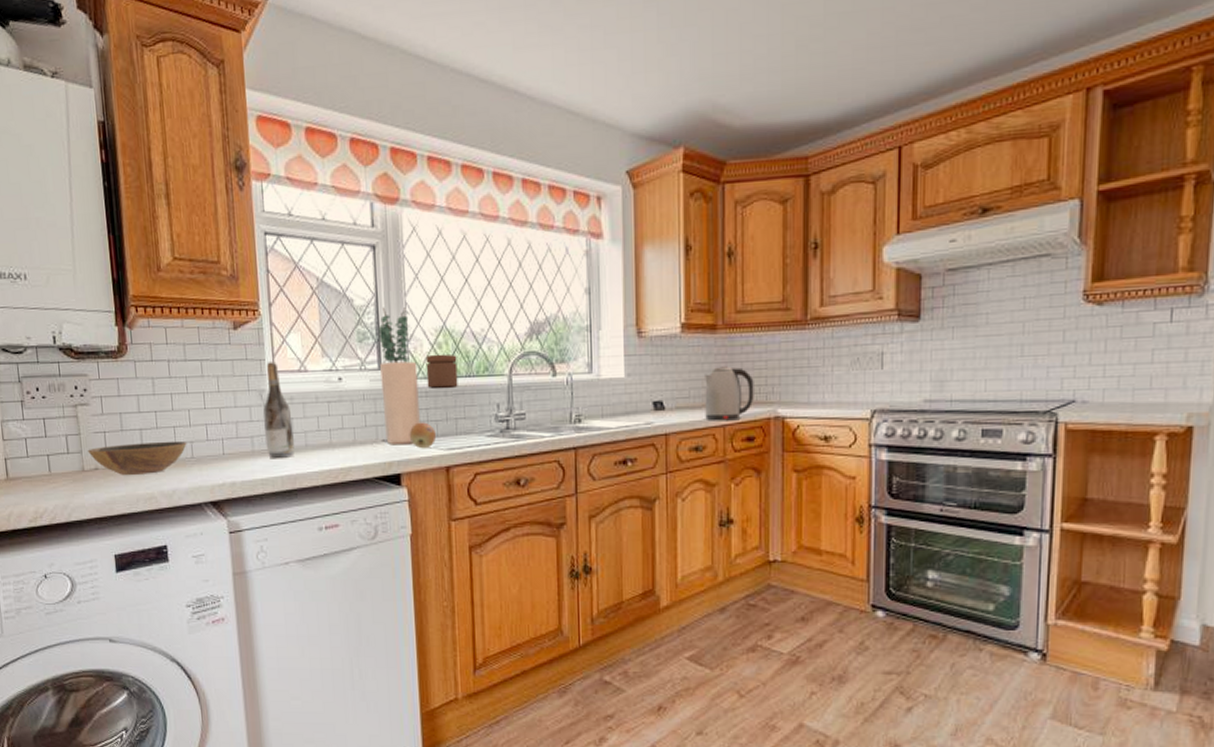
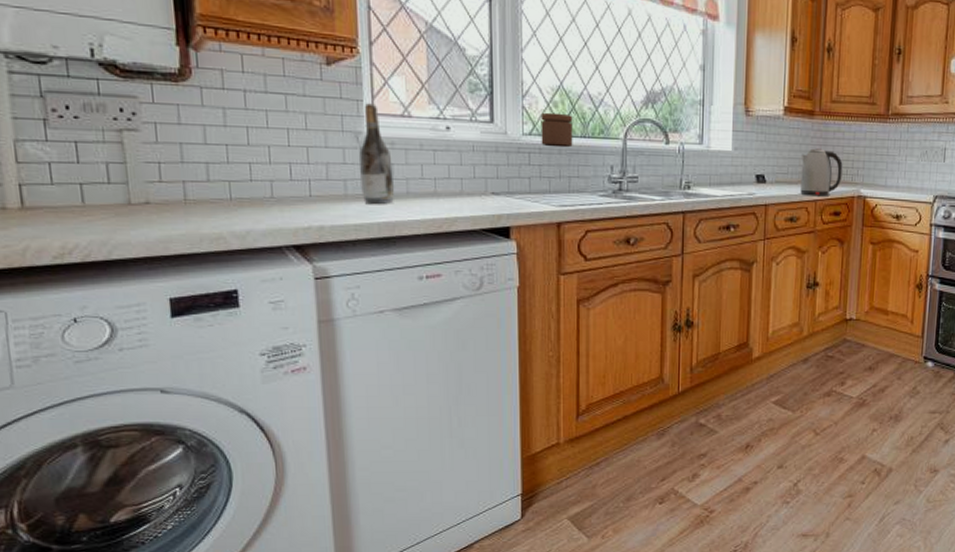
bowl: present [88,441,187,476] -> none [136,177,266,213]
vase: present [378,307,420,445] -> none [492,60,532,199]
fruit: present [409,422,437,449] -> none [520,177,549,204]

